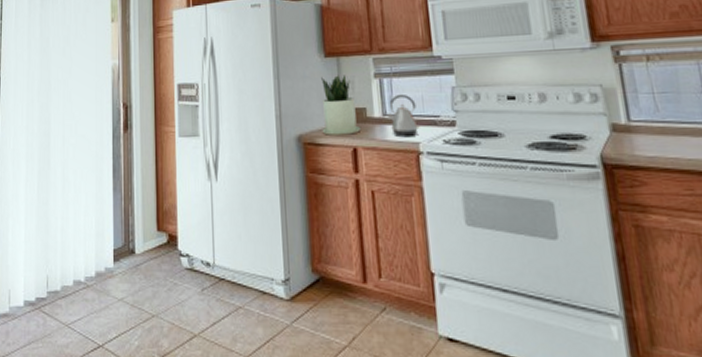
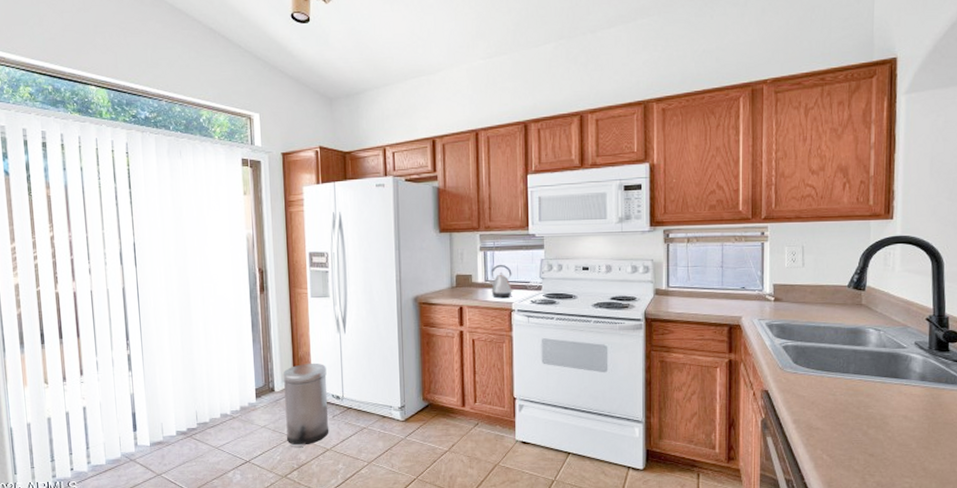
pedal bin: none [145,218,197,330] -> present [282,363,329,447]
planter: present [321,75,362,137] -> none [435,248,467,298]

